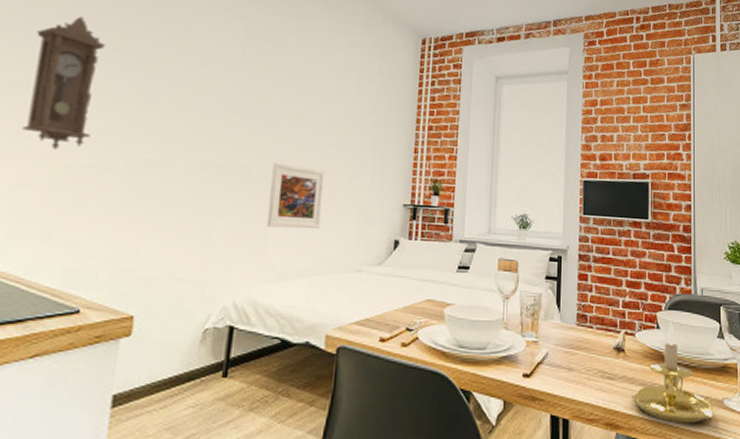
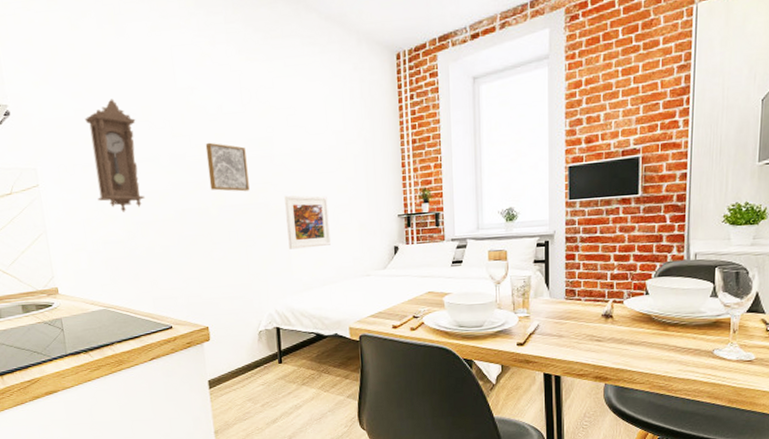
wall art: none [181,87,237,150] -> present [205,142,250,192]
candle holder: present [632,320,713,423] -> none [620,286,702,373]

